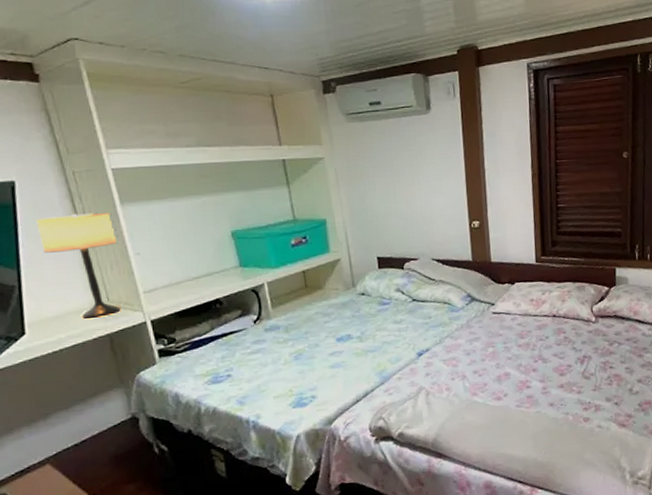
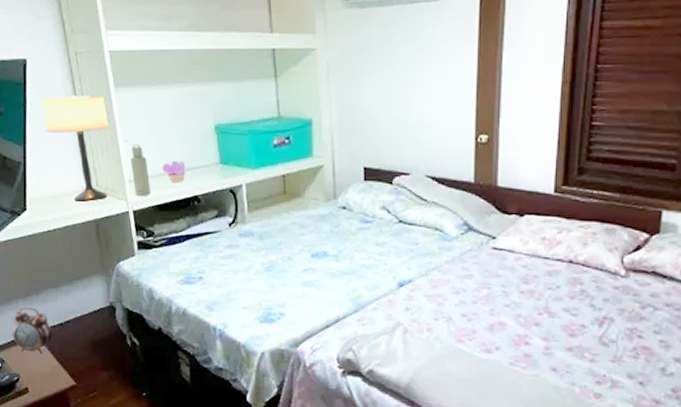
alarm clock: none [16,434,66,483] -> present [12,307,52,354]
bottle: none [144,256,170,307] -> present [131,144,151,197]
succulent plant: none [179,267,205,290] -> present [162,160,185,183]

